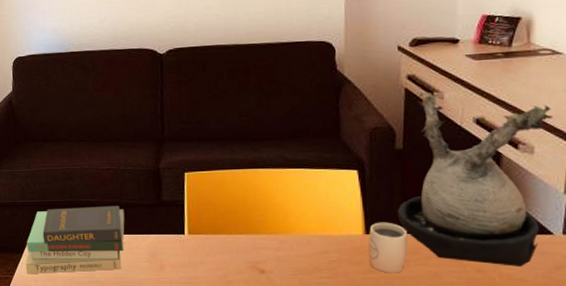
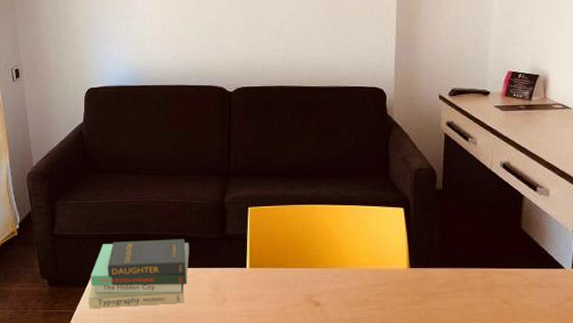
mug: present [368,222,408,273] -> none [412,256,446,305]
plant: present [397,92,553,266] -> none [437,137,564,298]

